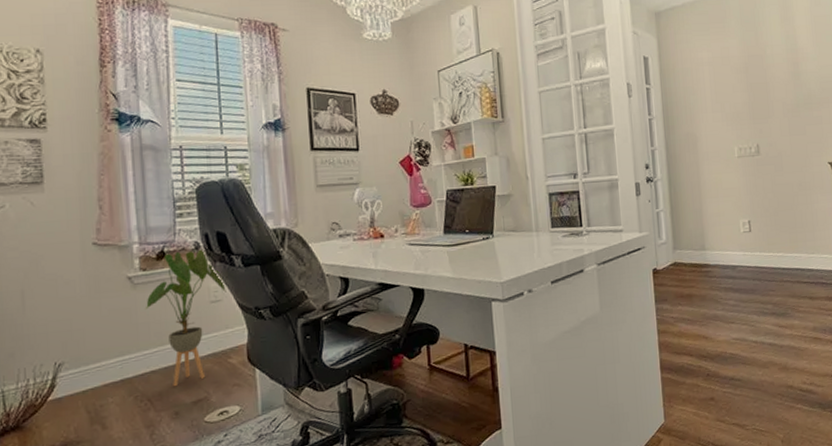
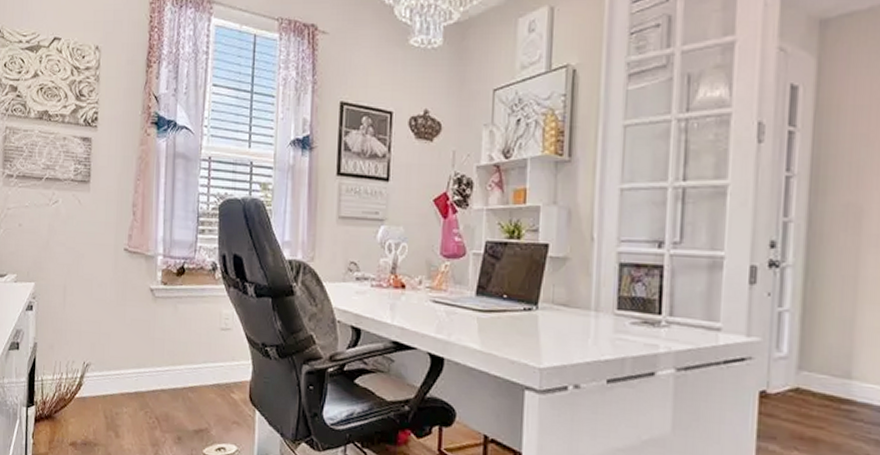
house plant: present [145,249,226,387] -> none [162,269,237,411]

